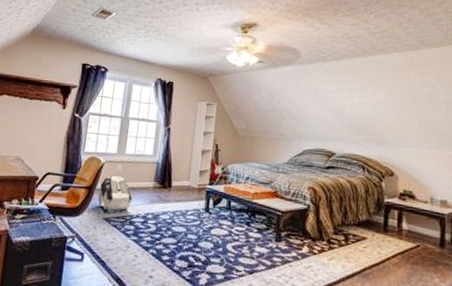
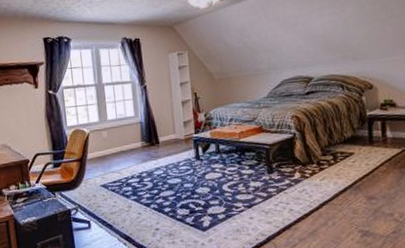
backpack: present [98,175,133,211] -> none [90,142,125,178]

